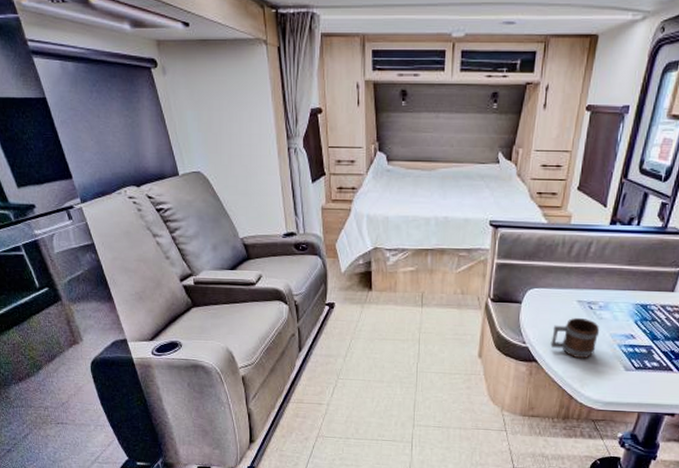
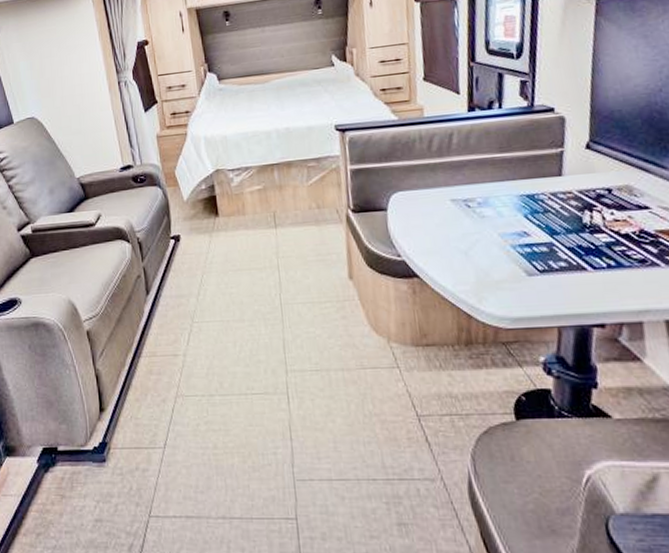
mug: present [550,317,600,359] -> none [429,218,486,268]

